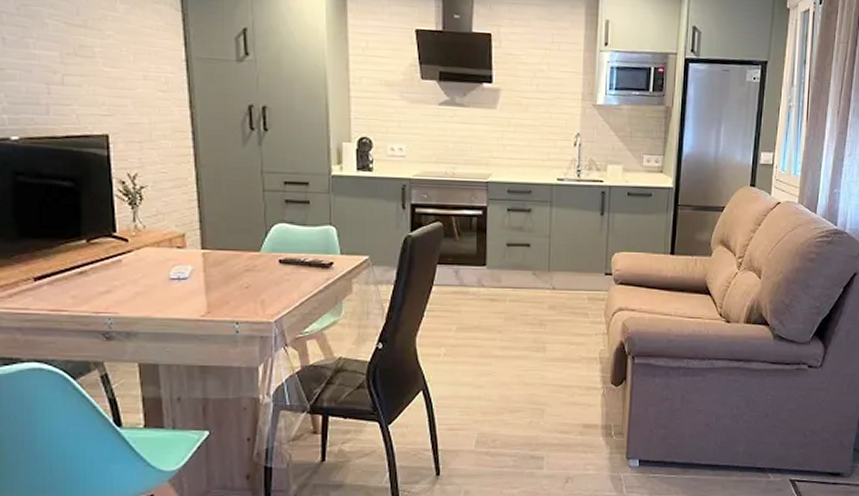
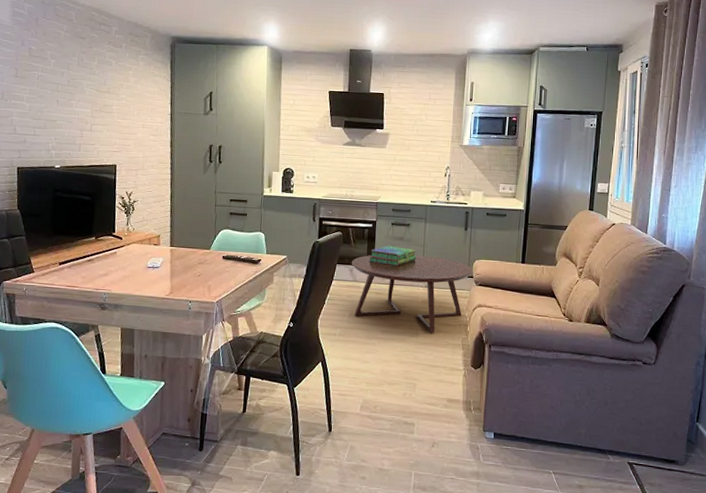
coffee table: none [456,249,612,346] -> present [351,255,473,333]
stack of books: none [479,238,541,263] -> present [368,245,417,266]

